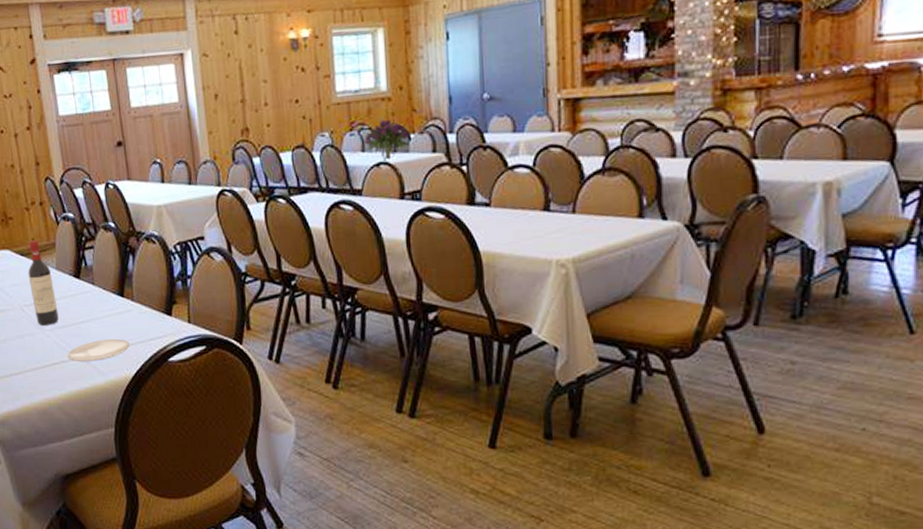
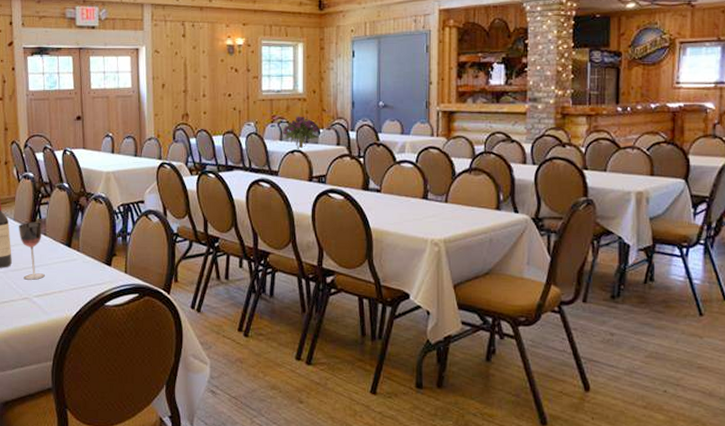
wineglass: none [61,270,97,337] -> present [18,222,45,280]
plate: present [67,338,130,362] -> none [17,283,73,302]

